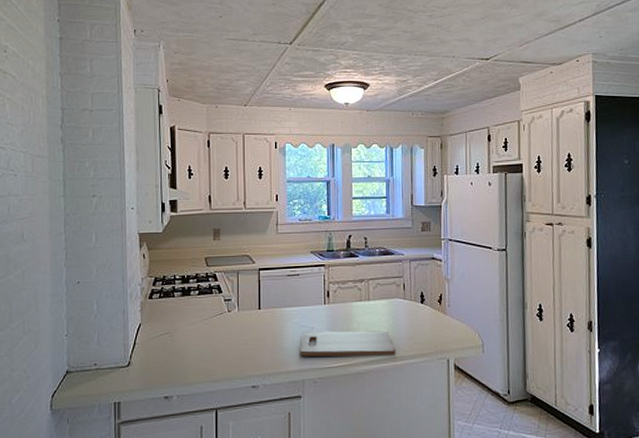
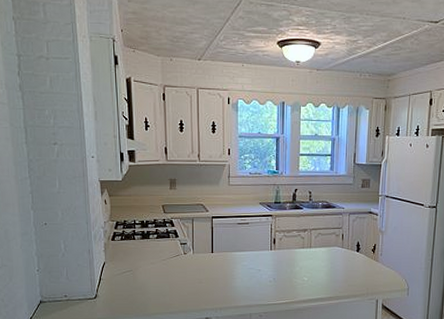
cutting board: present [299,331,396,357] -> none [248,274,332,295]

